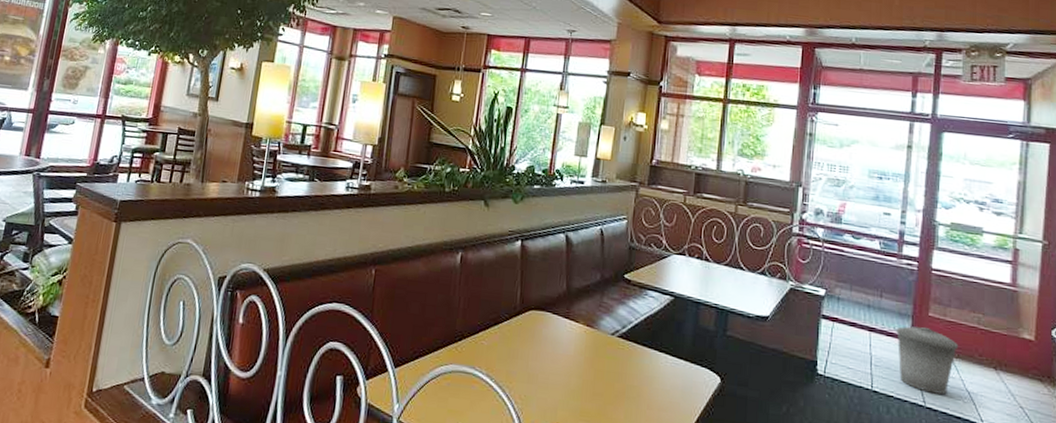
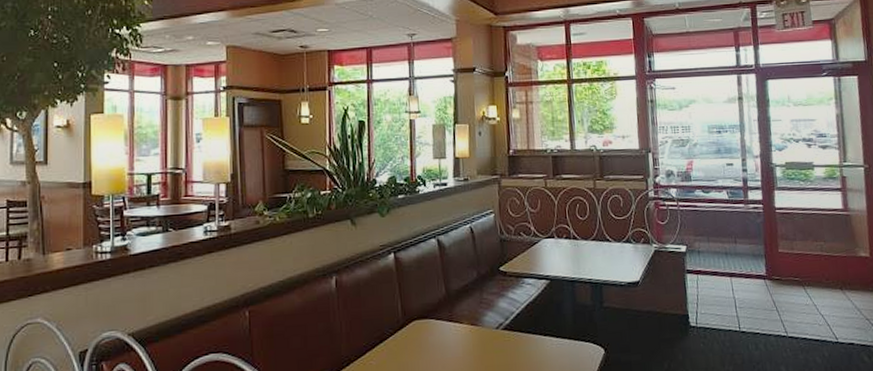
trash can: present [895,326,959,395] -> none [752,263,808,323]

